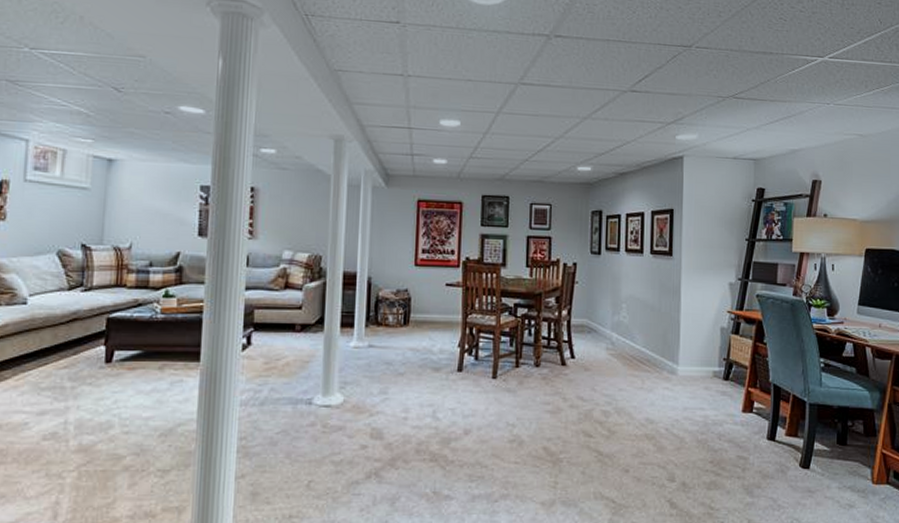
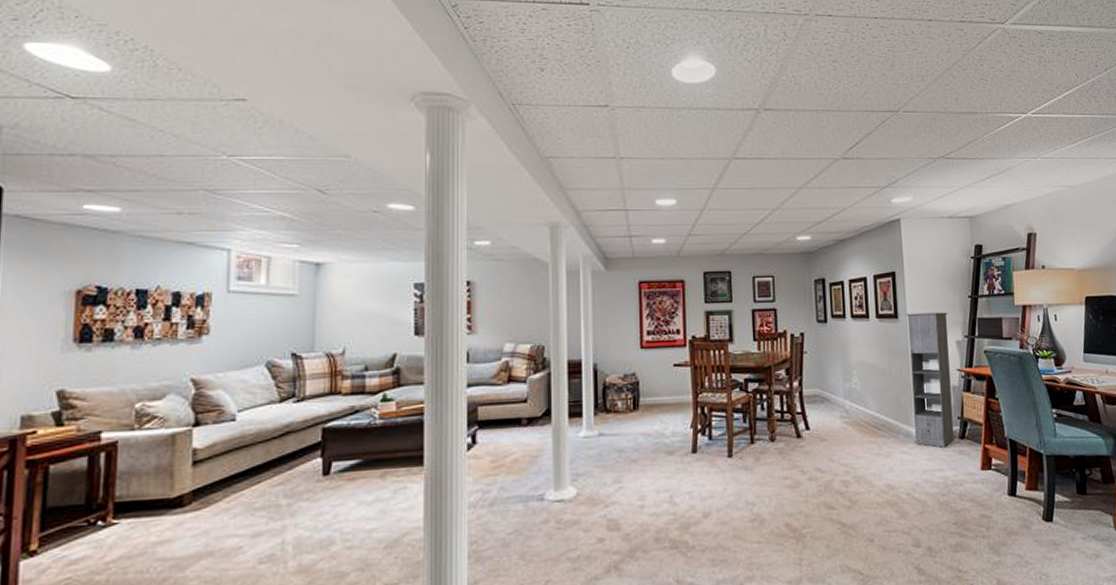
storage cabinet: none [678,251,724,387] -> present [905,312,954,448]

